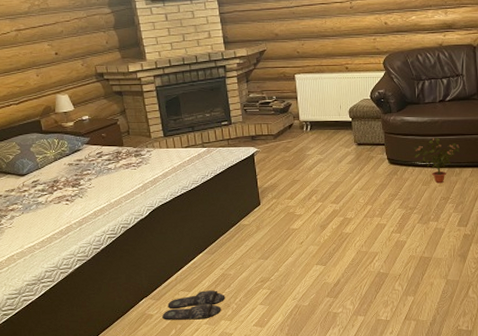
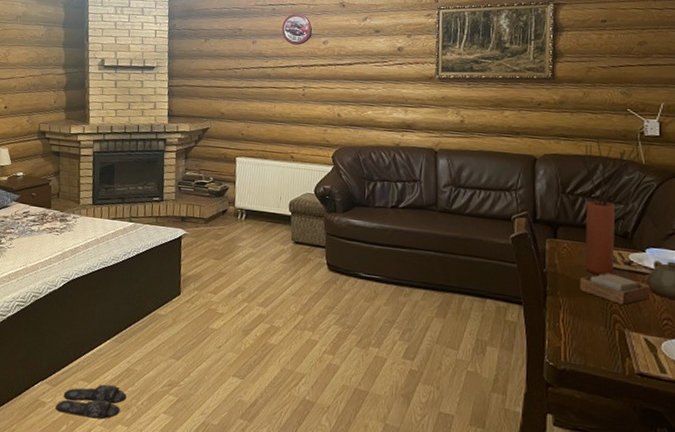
potted plant: present [414,137,460,183] -> none [357,247,412,302]

